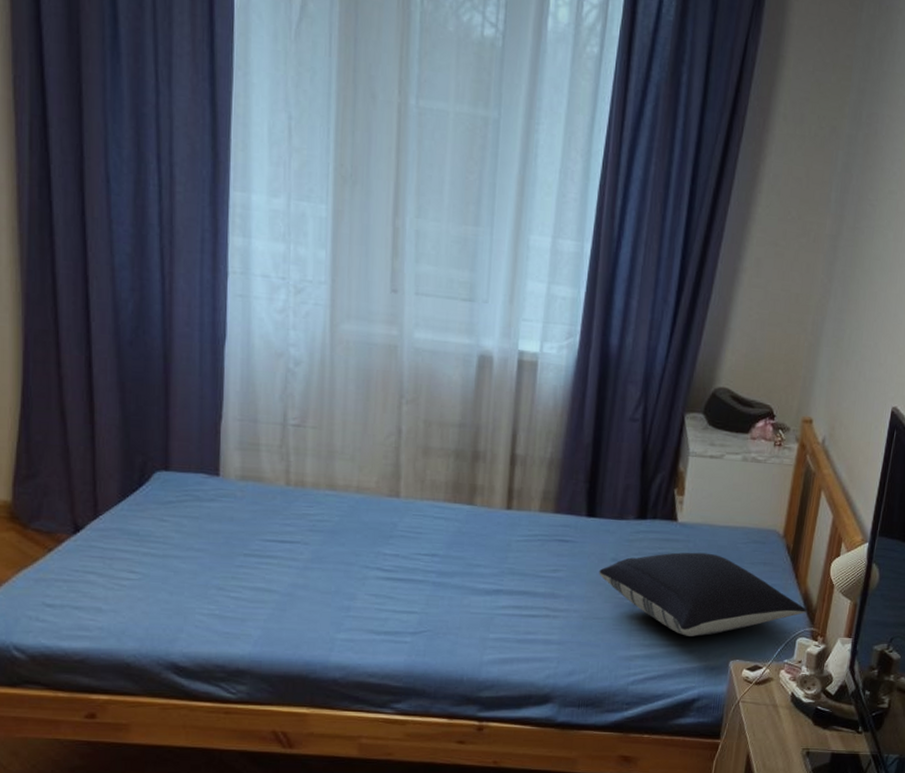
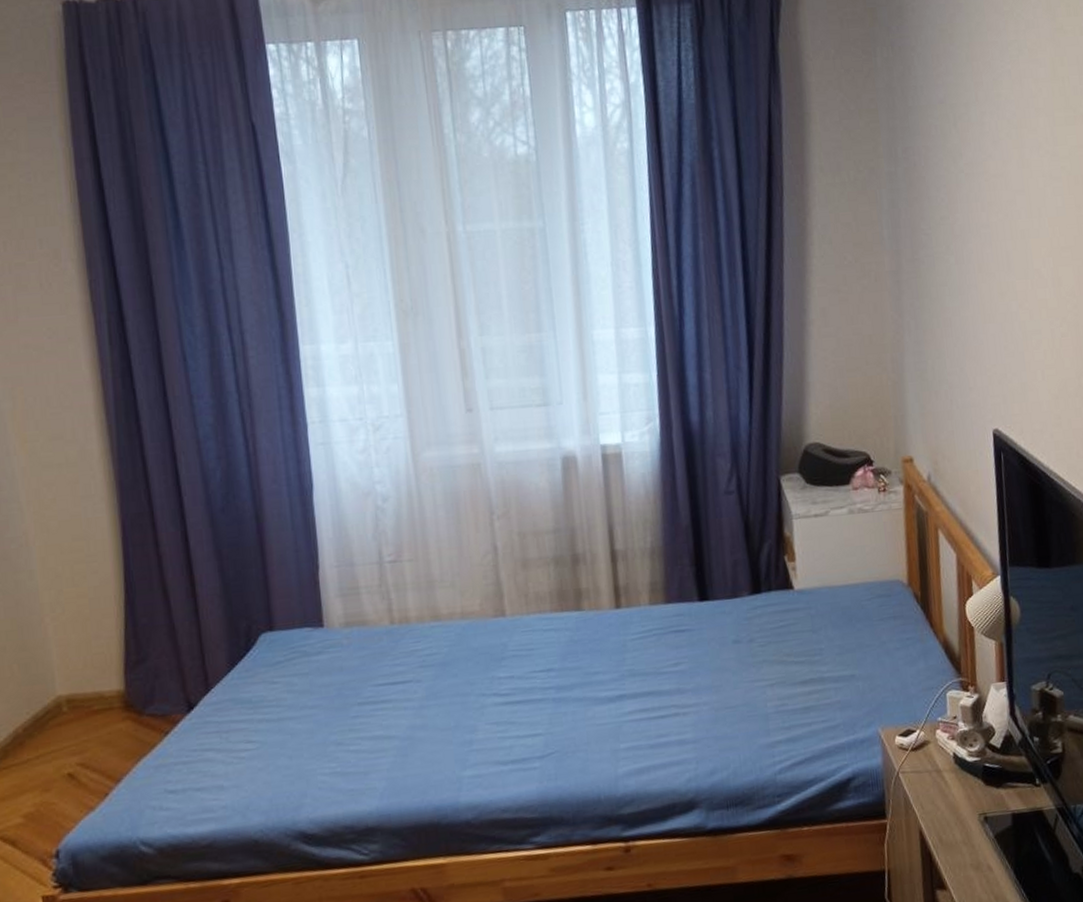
pillow: present [599,552,807,637] -> none [722,616,951,711]

